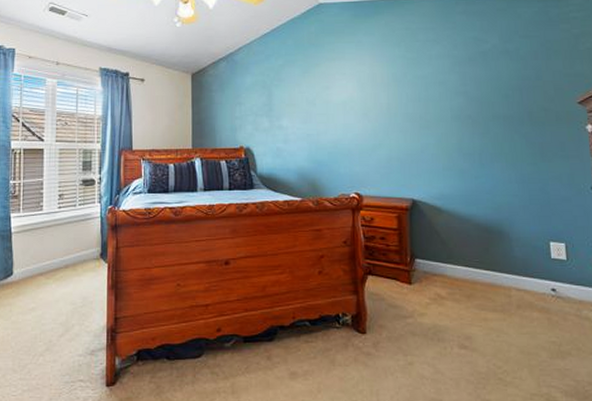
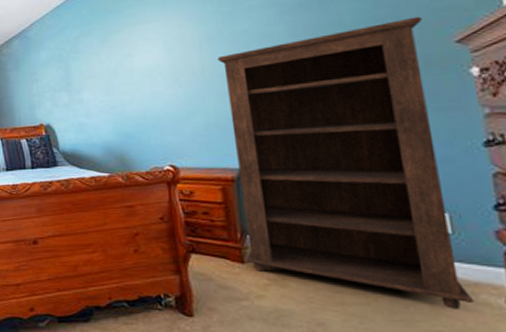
bookshelf: none [402,79,579,323] -> present [218,16,474,309]

